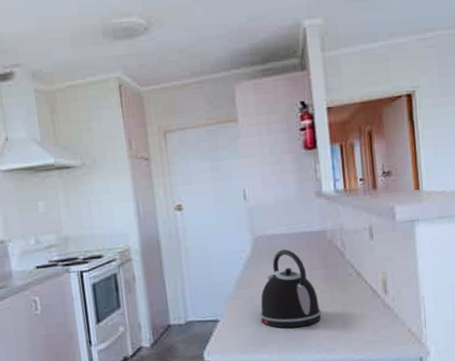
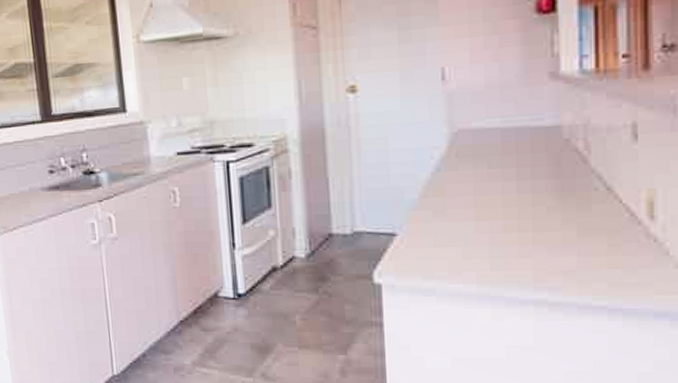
kettle: present [260,249,322,328] -> none [454,148,545,254]

